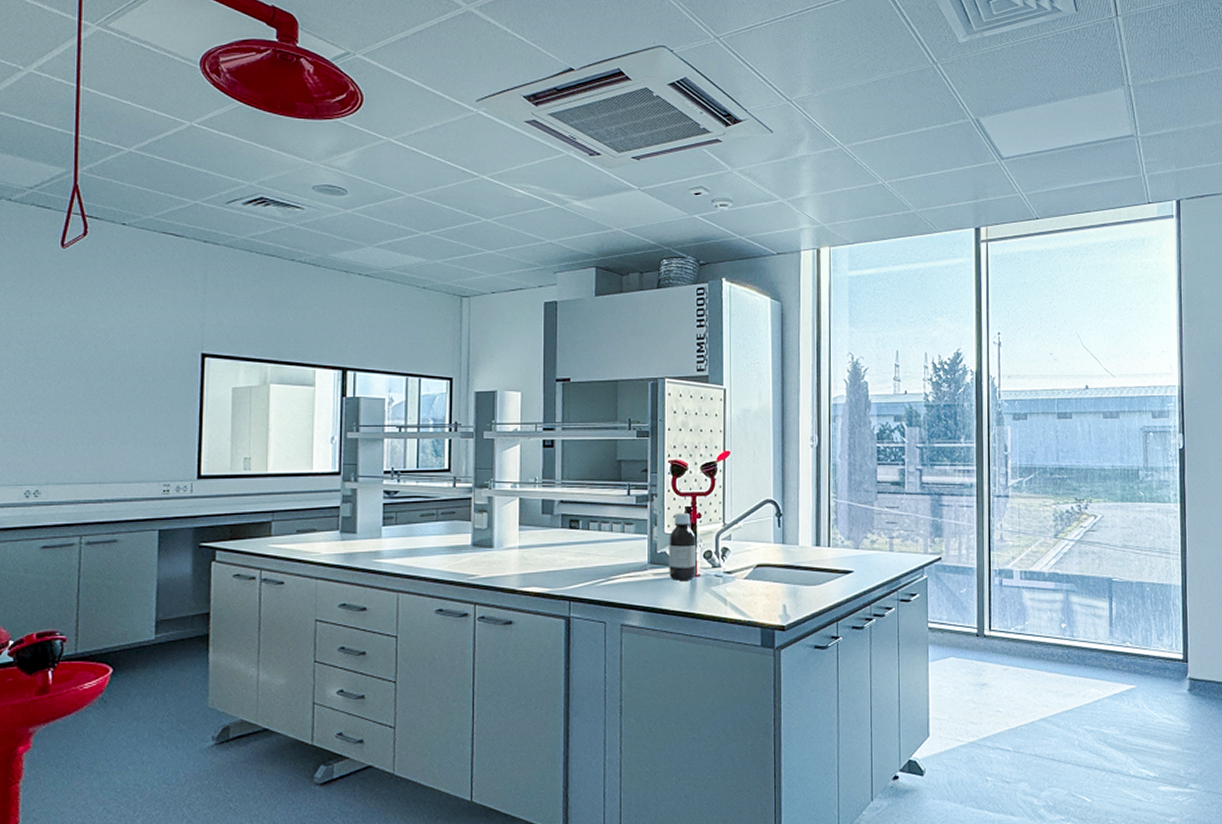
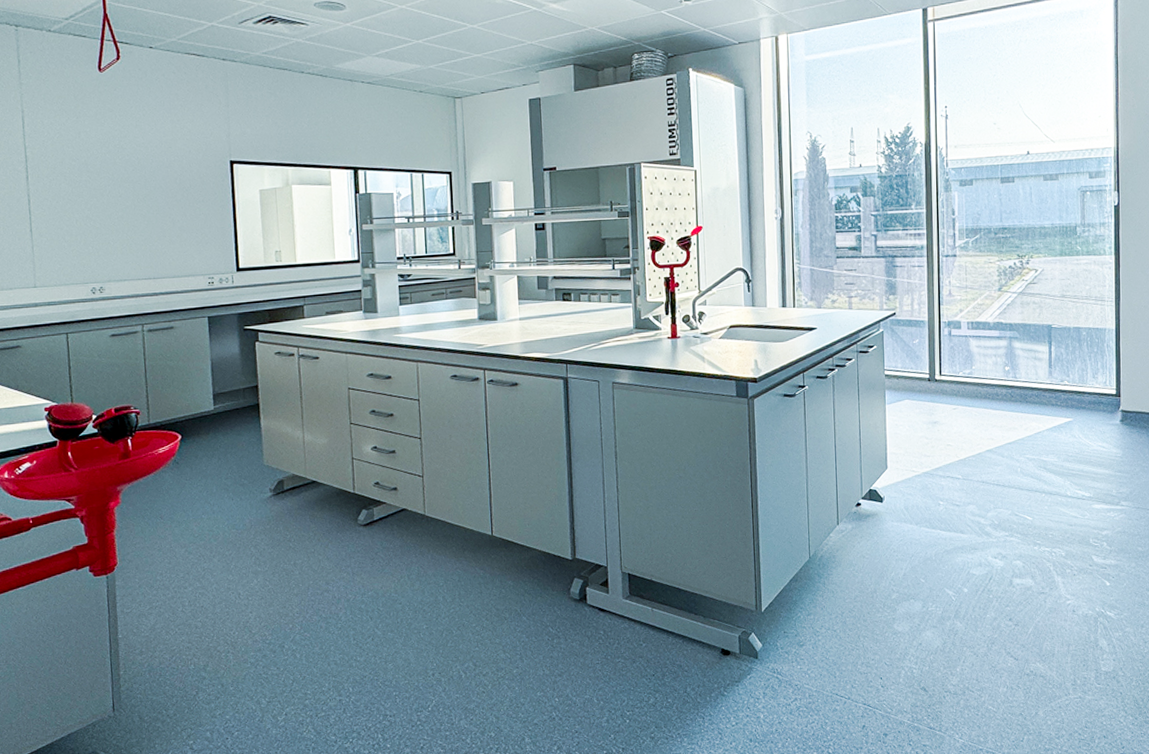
bottle: present [669,513,697,581] -> none [651,283,677,343]

